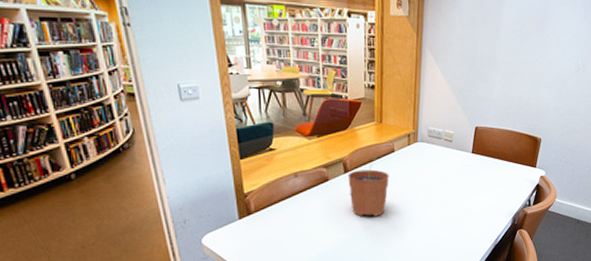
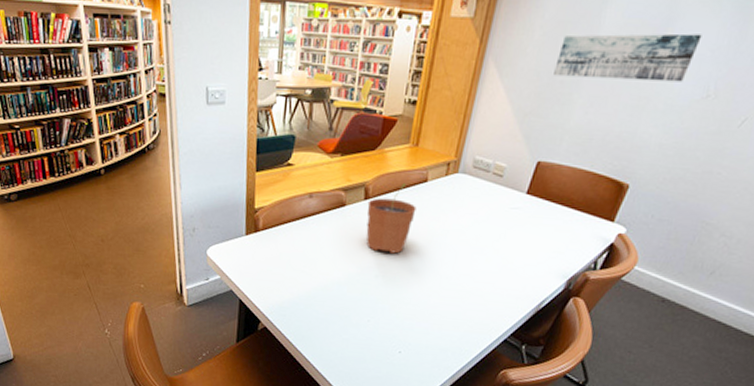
wall art: none [475,25,568,60] -> present [554,33,702,82]

